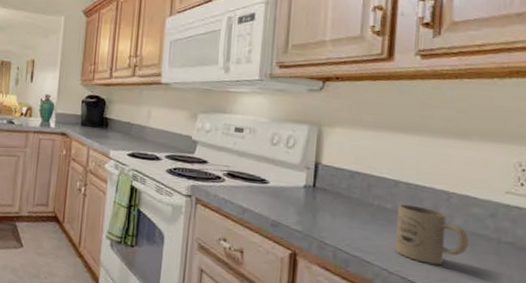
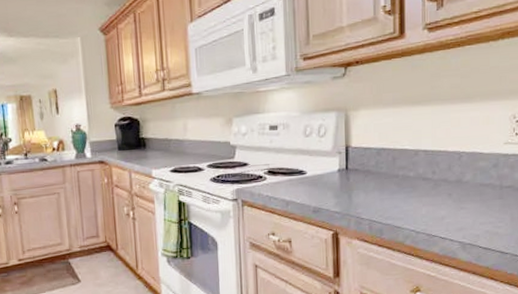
mug: present [394,203,469,265] -> none [419,169,478,218]

